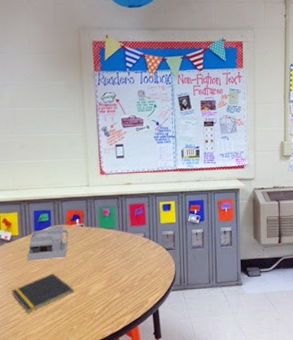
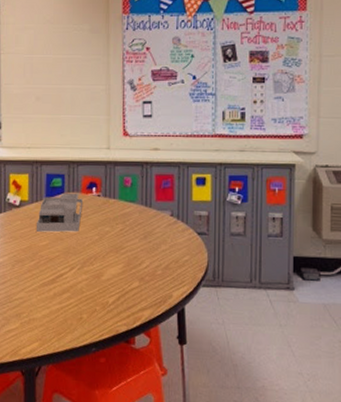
notepad: present [11,273,74,313] -> none [17,248,86,292]

